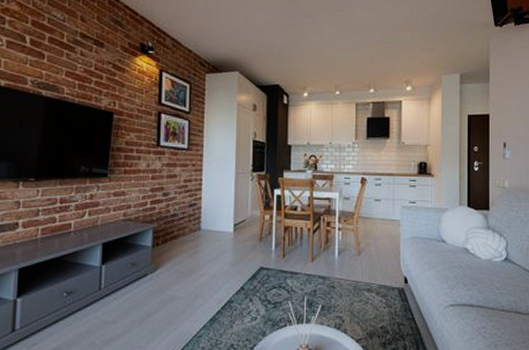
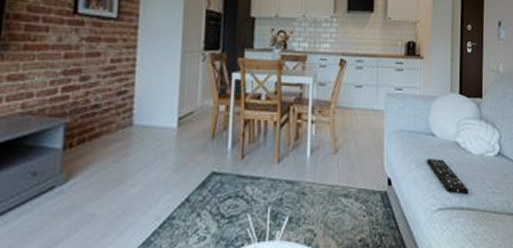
remote control: none [439,261,478,293] -> present [427,158,468,194]

